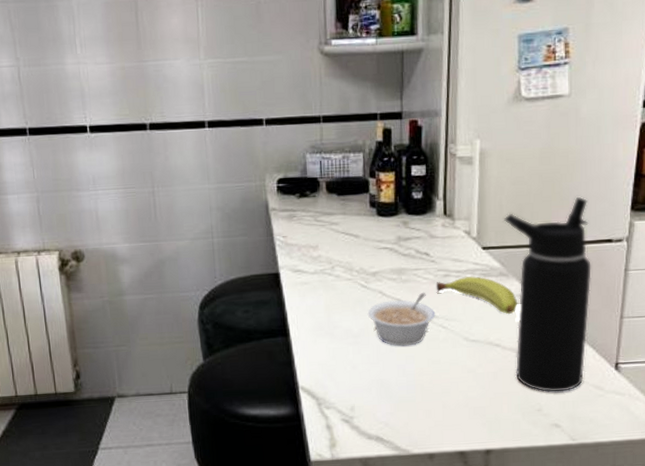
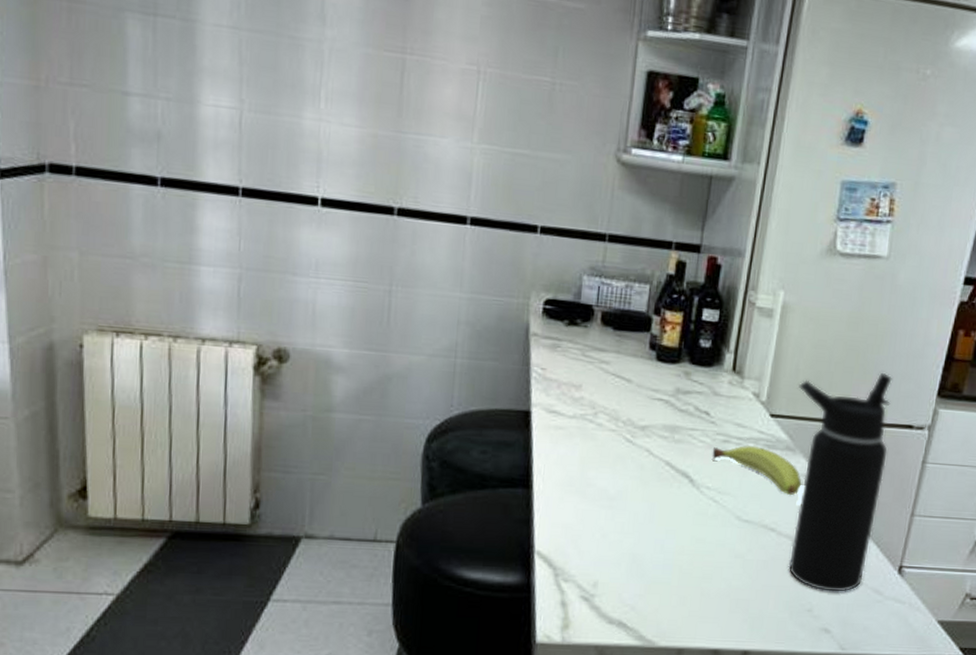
legume: present [367,293,436,346] -> none [628,458,708,518]

